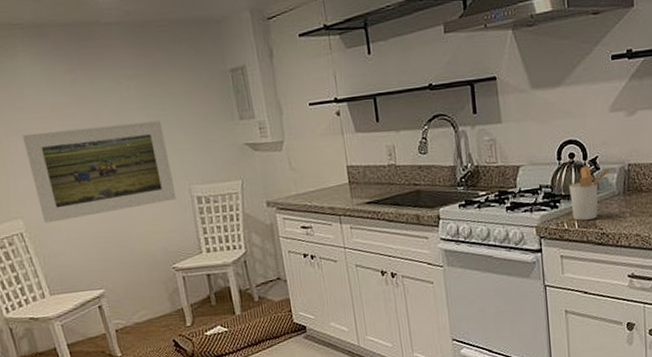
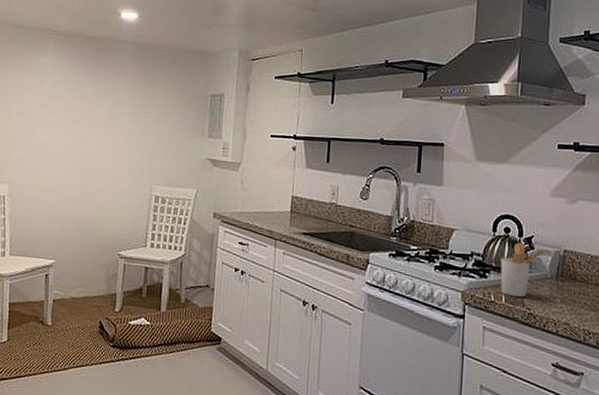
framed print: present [22,120,177,224] -> none [24,115,143,195]

